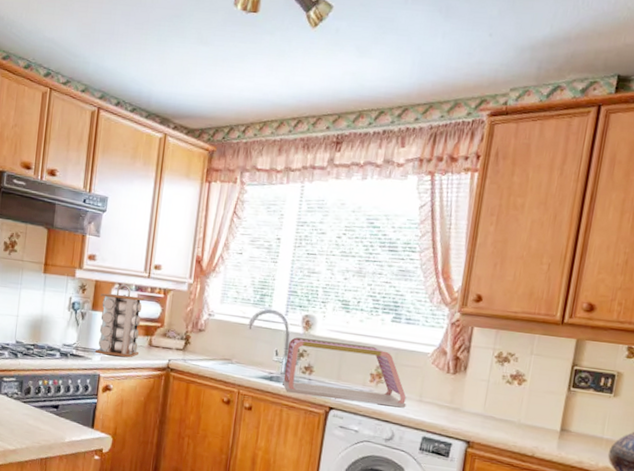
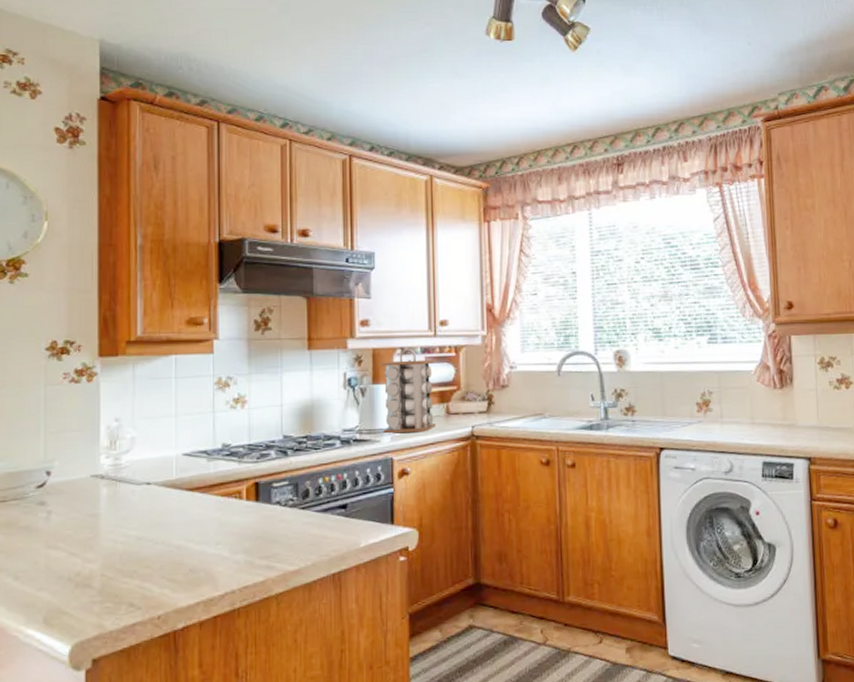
dish rack: present [283,337,407,409] -> none [603,373,740,440]

